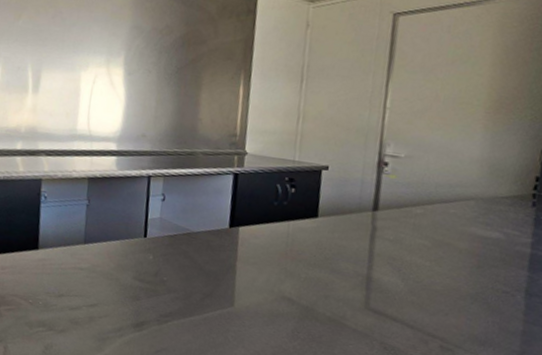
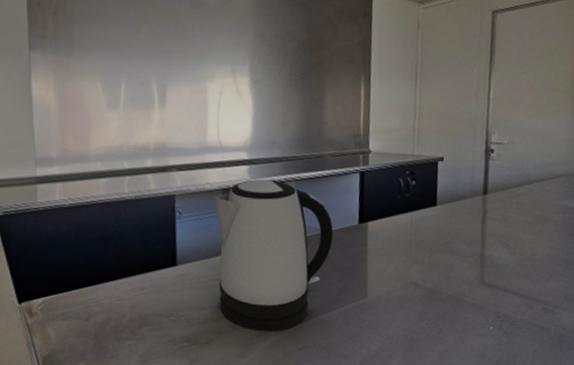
kettle: none [77,171,202,330] -> present [214,179,334,332]

